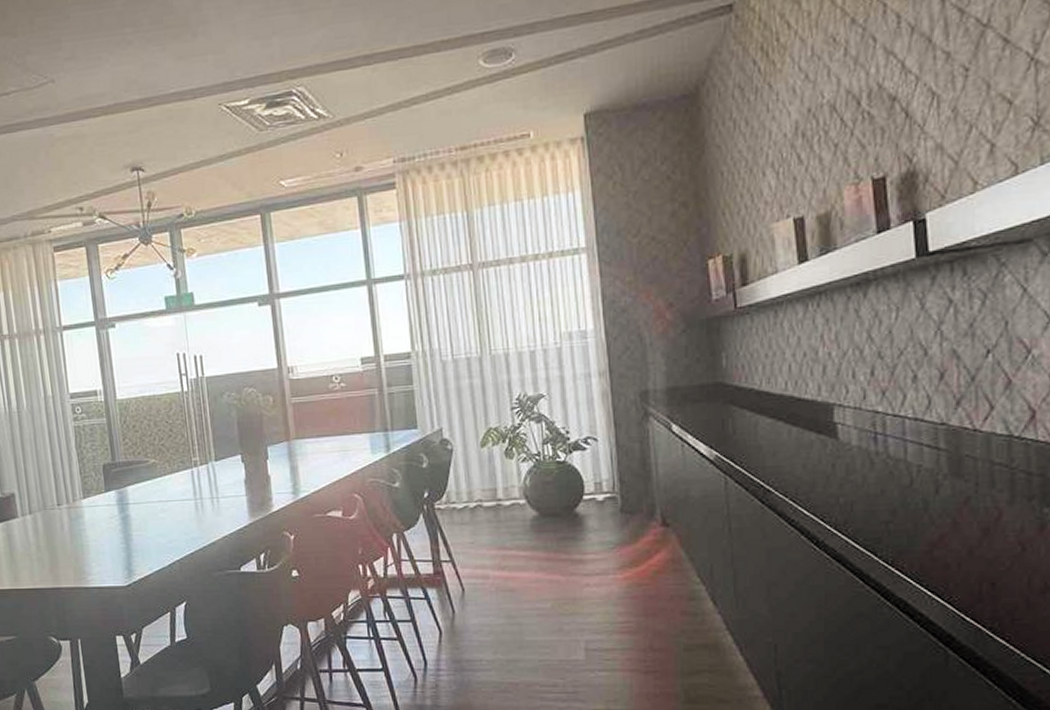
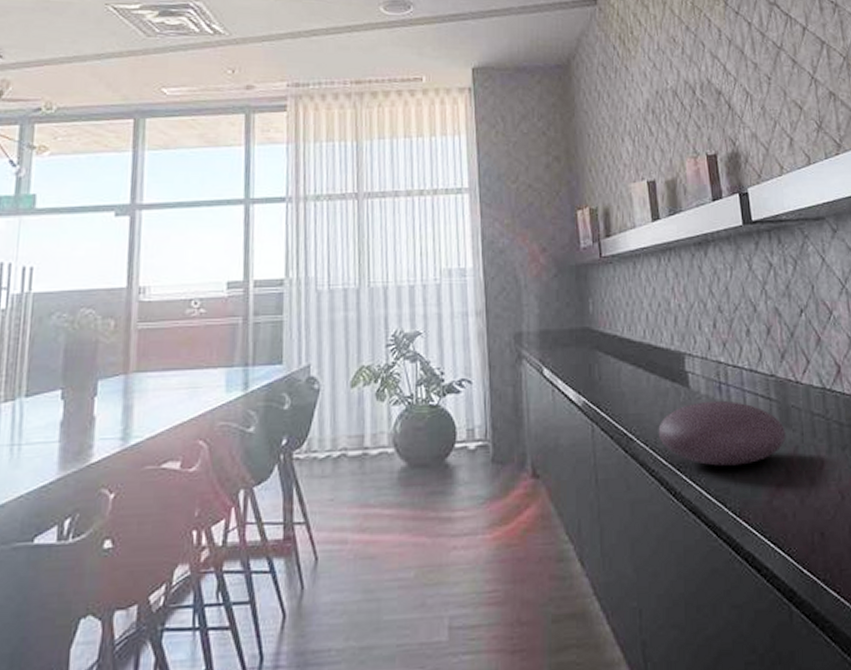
decorative bowl: none [799,451,956,517] -> present [658,400,786,466]

